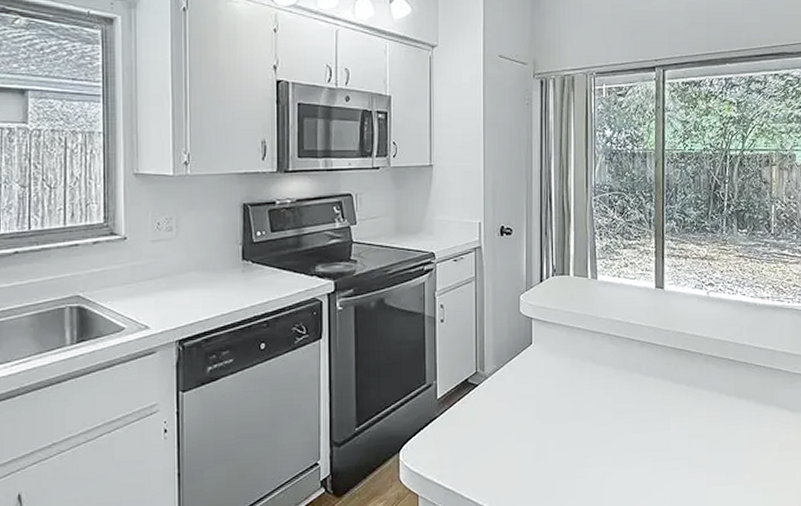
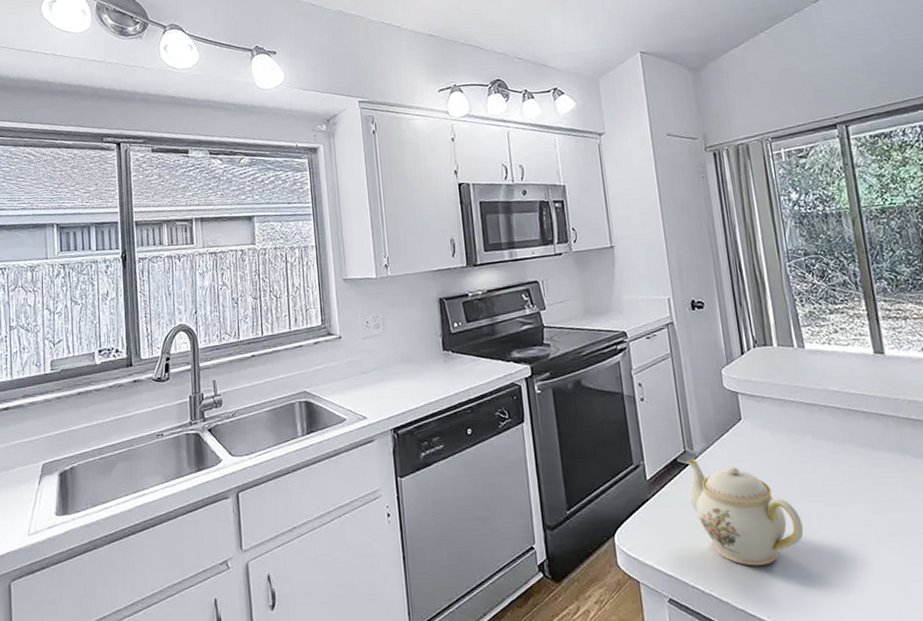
teapot: none [475,380,573,479] -> present [687,459,804,566]

